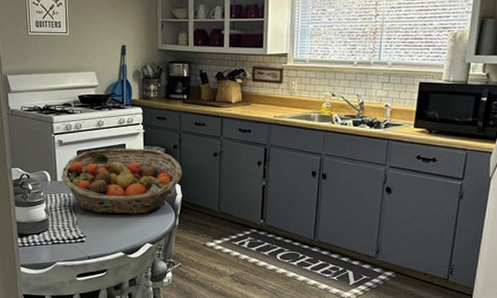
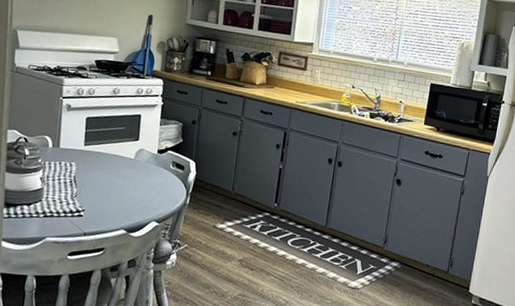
fruit basket: present [61,148,182,215] -> none [64,117,199,190]

